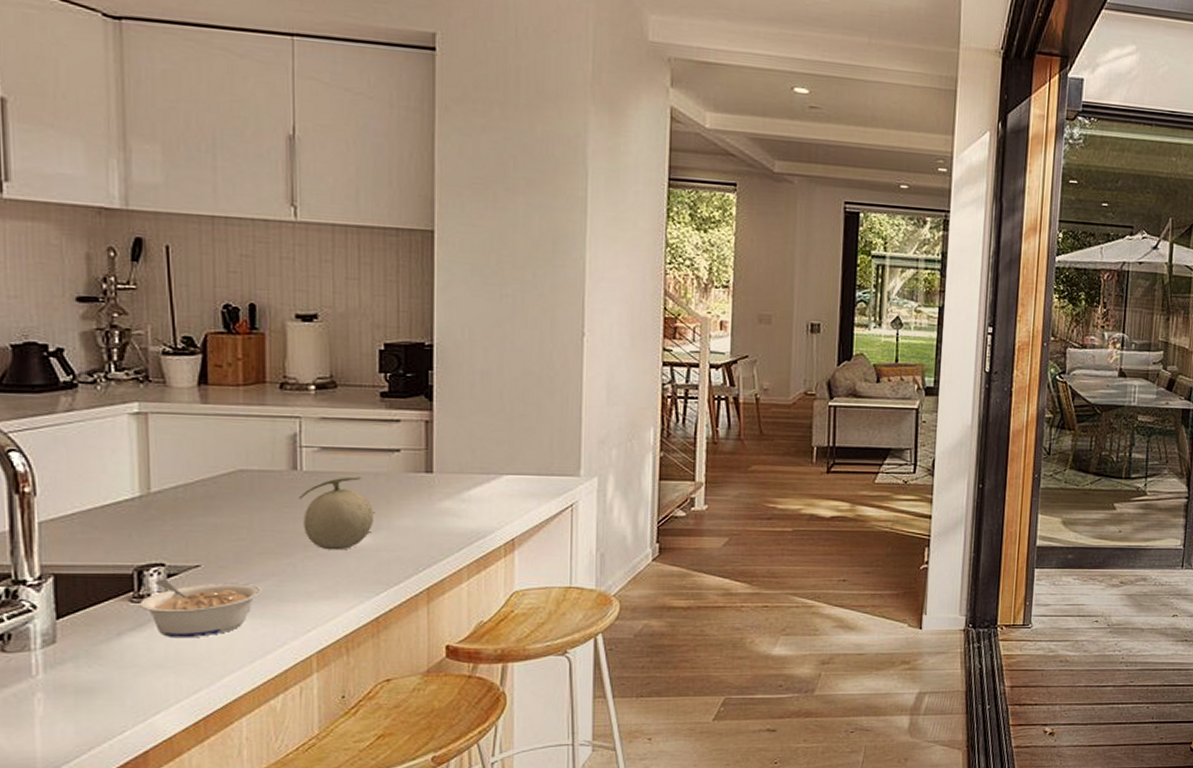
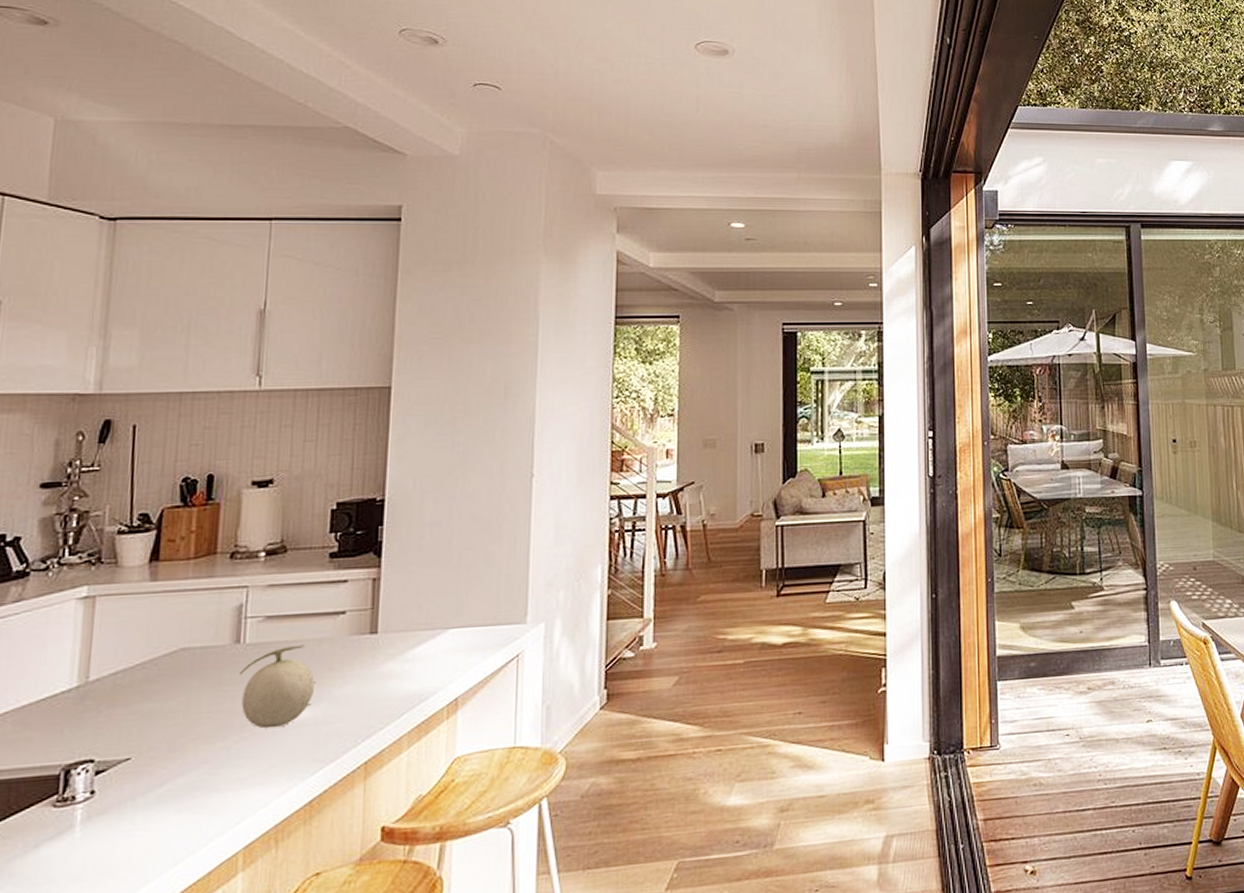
legume: present [138,579,262,639] -> none [61,773,192,845]

